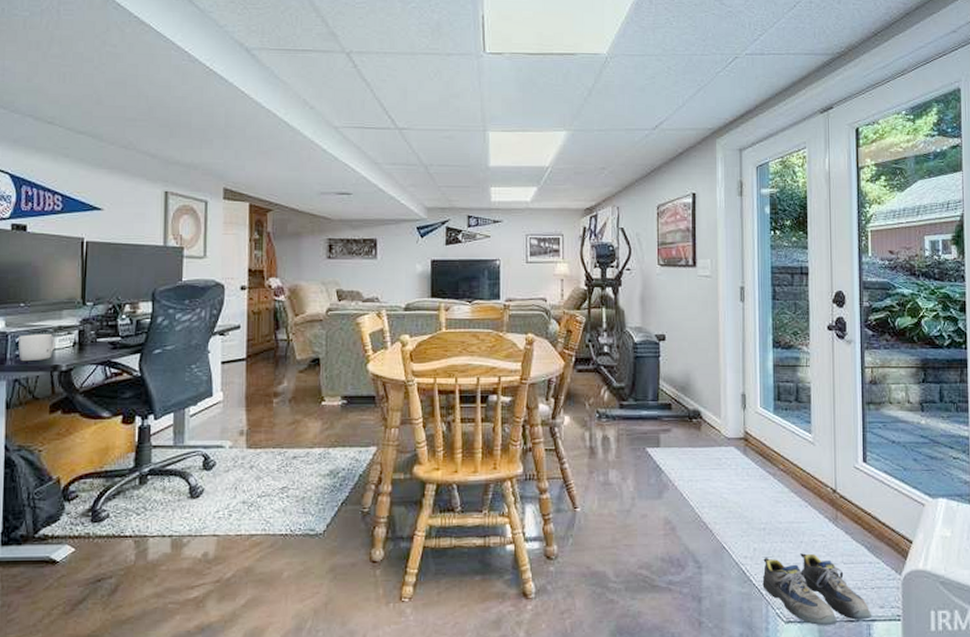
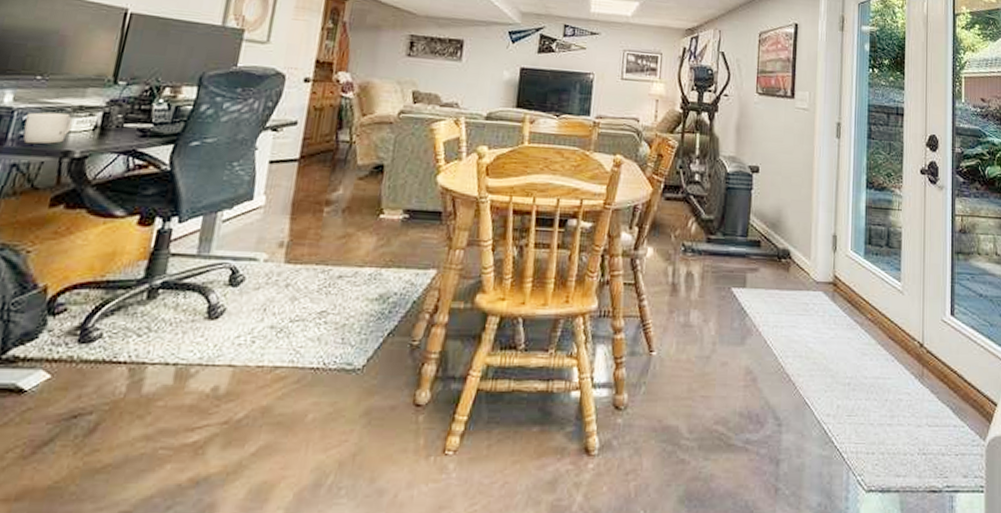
shoe: present [762,553,871,626] -> none [844,413,954,497]

